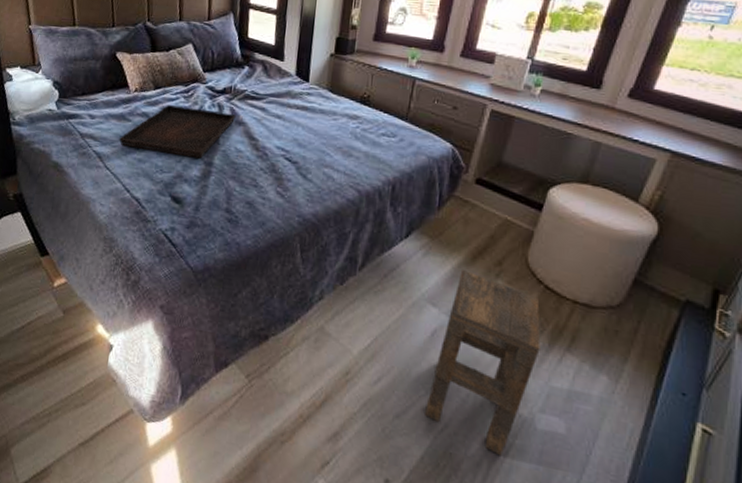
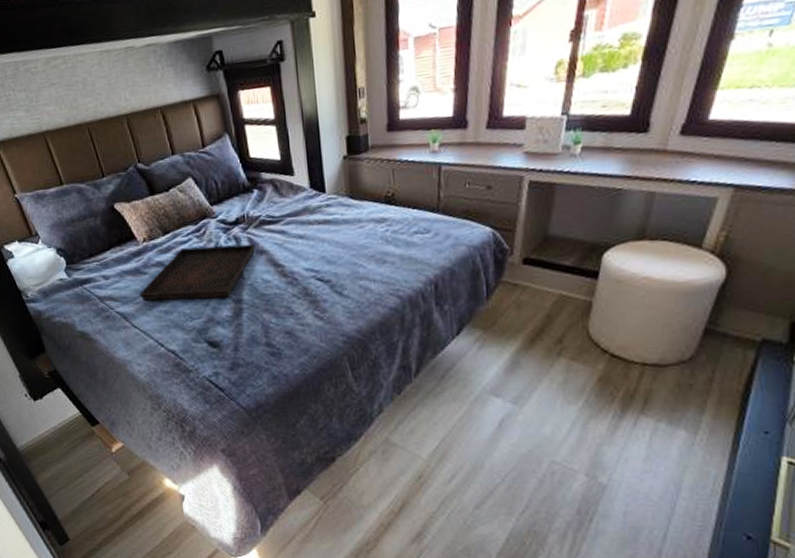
side table: present [425,269,541,457] -> none [504,354,613,525]

